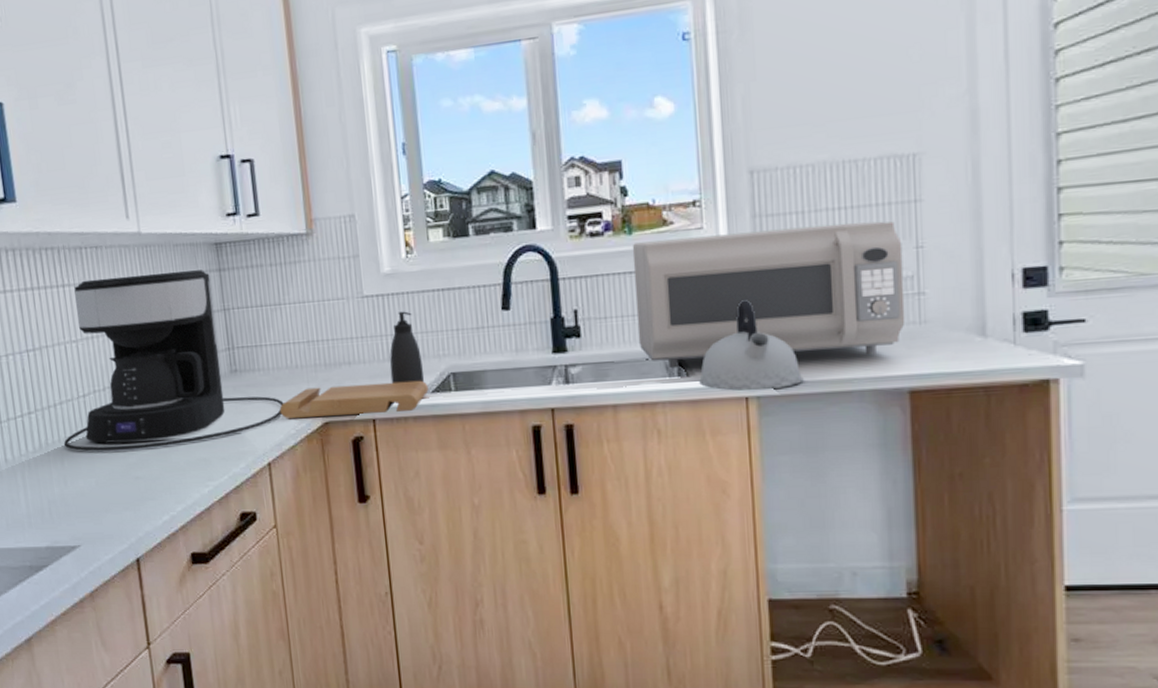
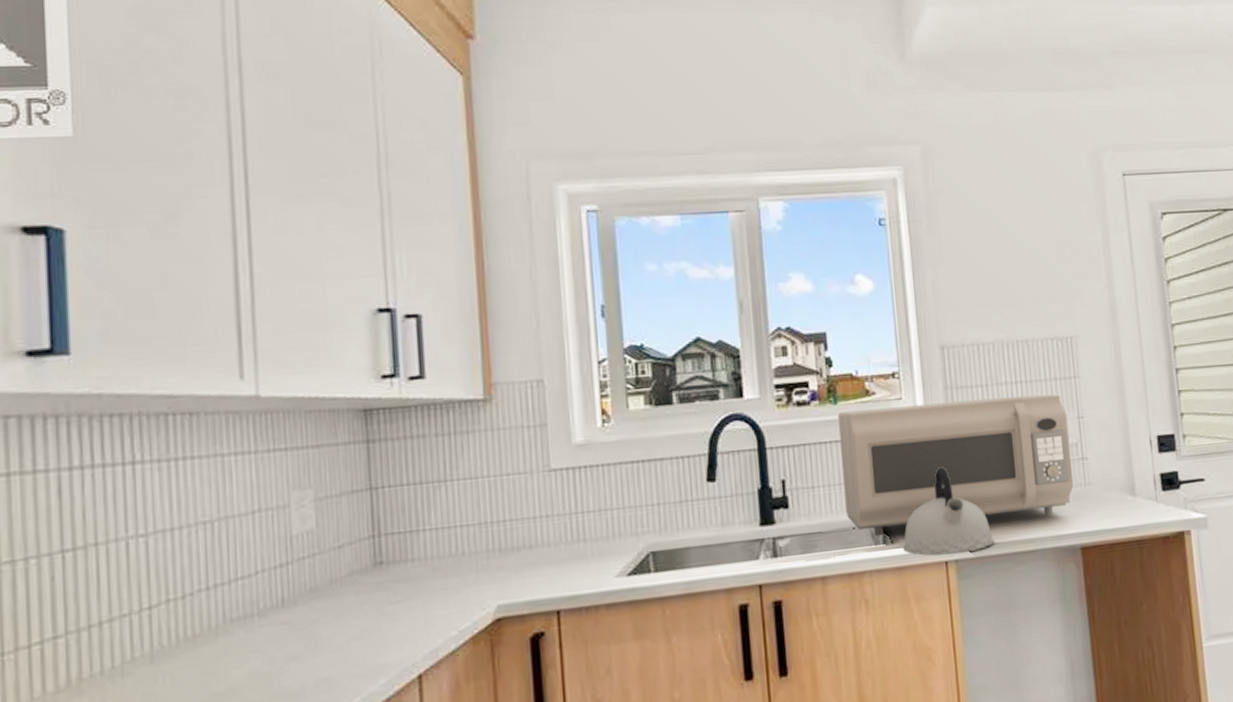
coffee maker: present [63,270,284,452] -> none [108,441,444,685]
cutting board: present [279,380,429,418] -> none [438,562,625,618]
soap dispenser: present [389,311,425,383] -> none [579,485,620,568]

